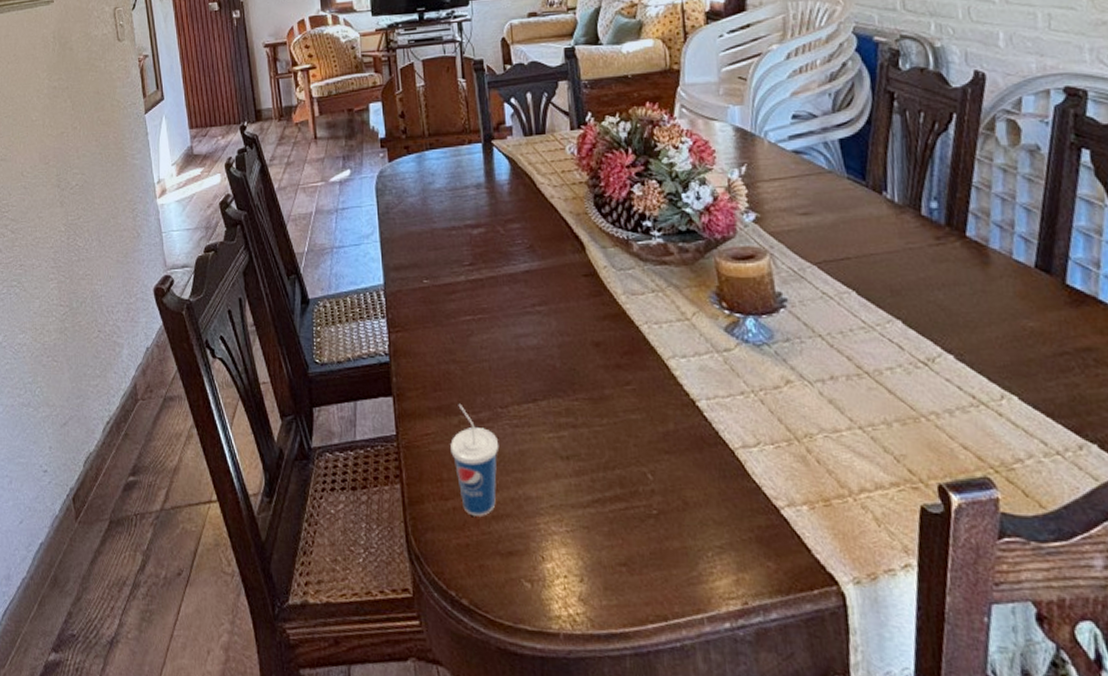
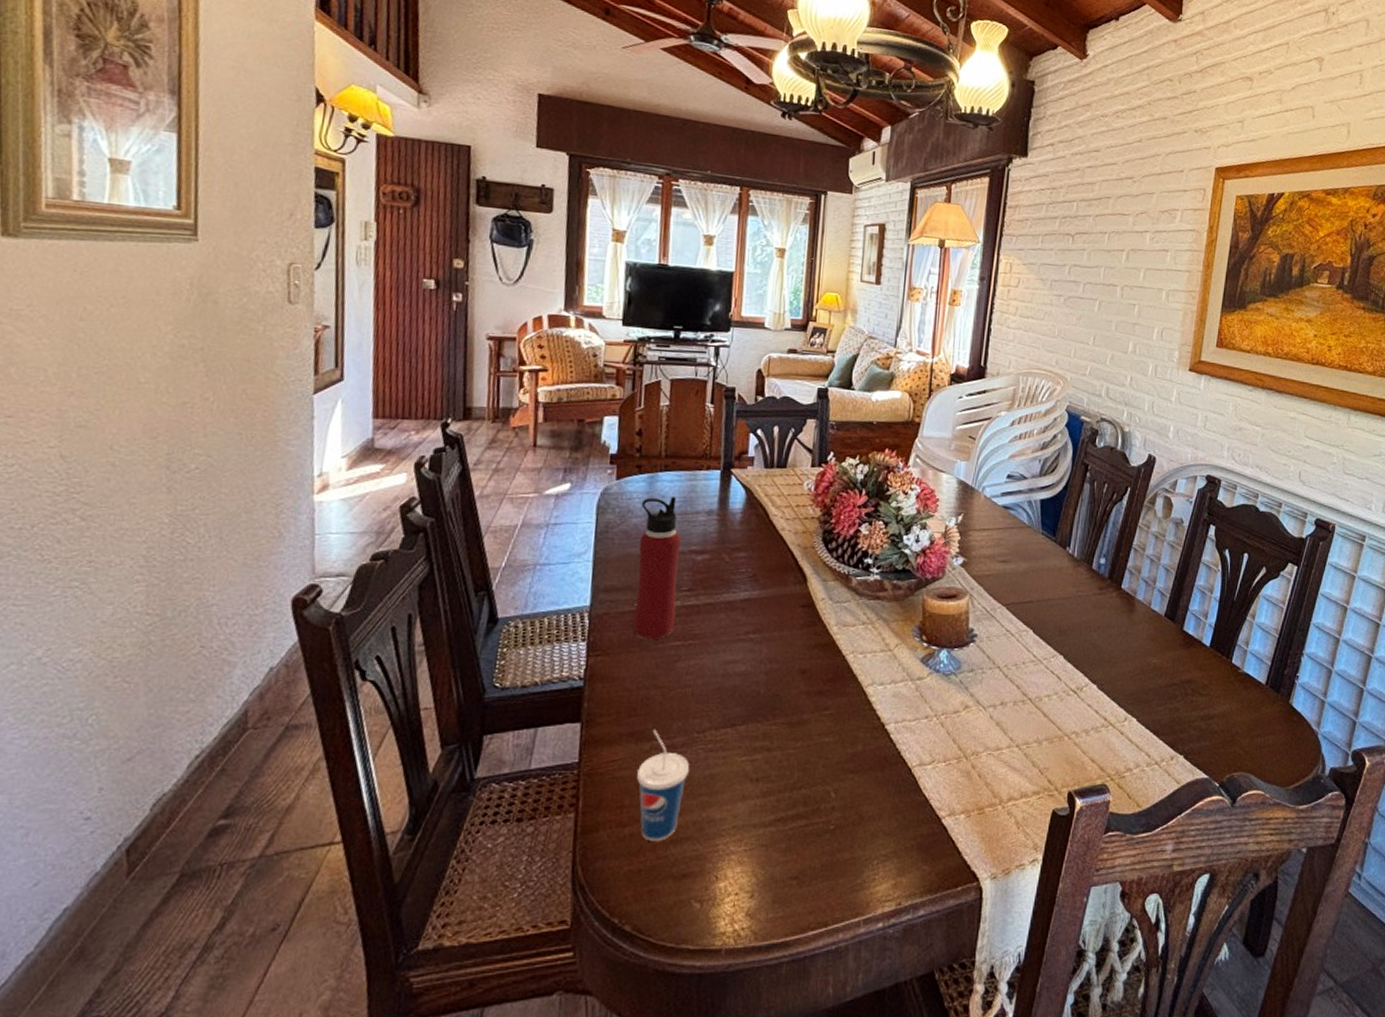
water bottle: none [415,173,463,316] -> present [633,496,682,640]

